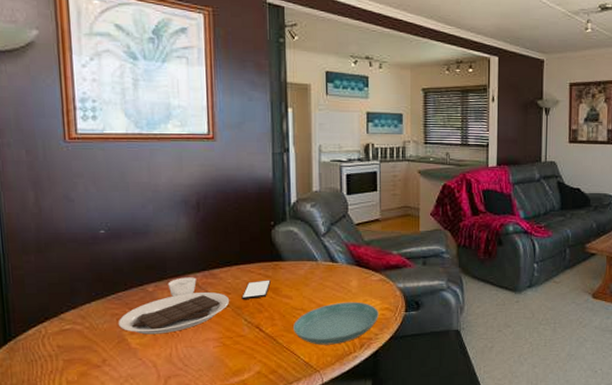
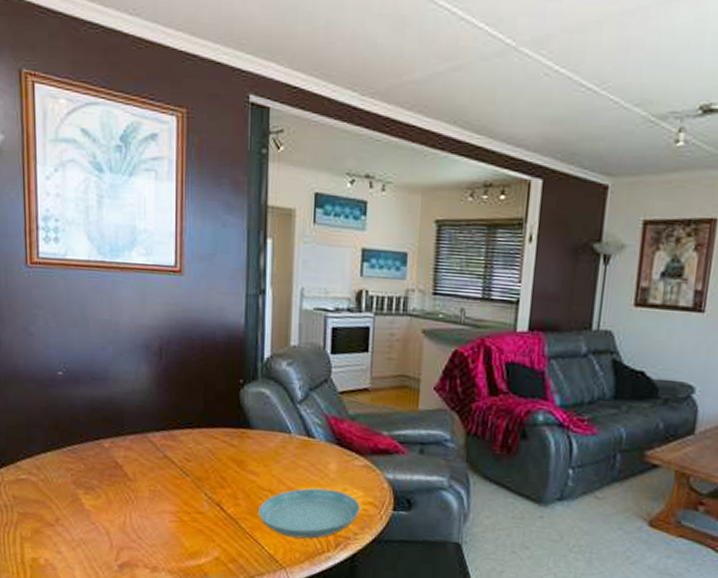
placemat: present [118,277,271,335] -> none [72,435,236,498]

